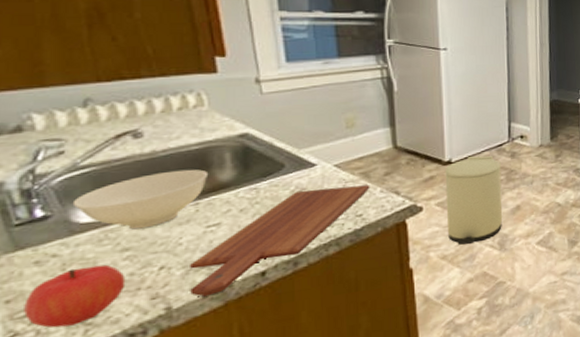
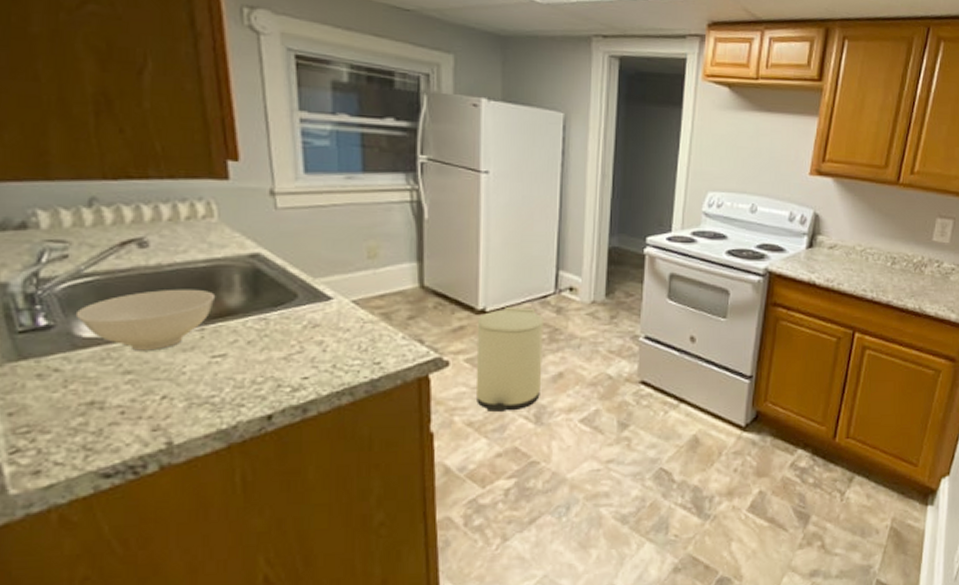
fruit: present [24,264,126,328] -> none [26,386,127,449]
cutting board: present [190,185,370,297] -> none [192,326,391,435]

